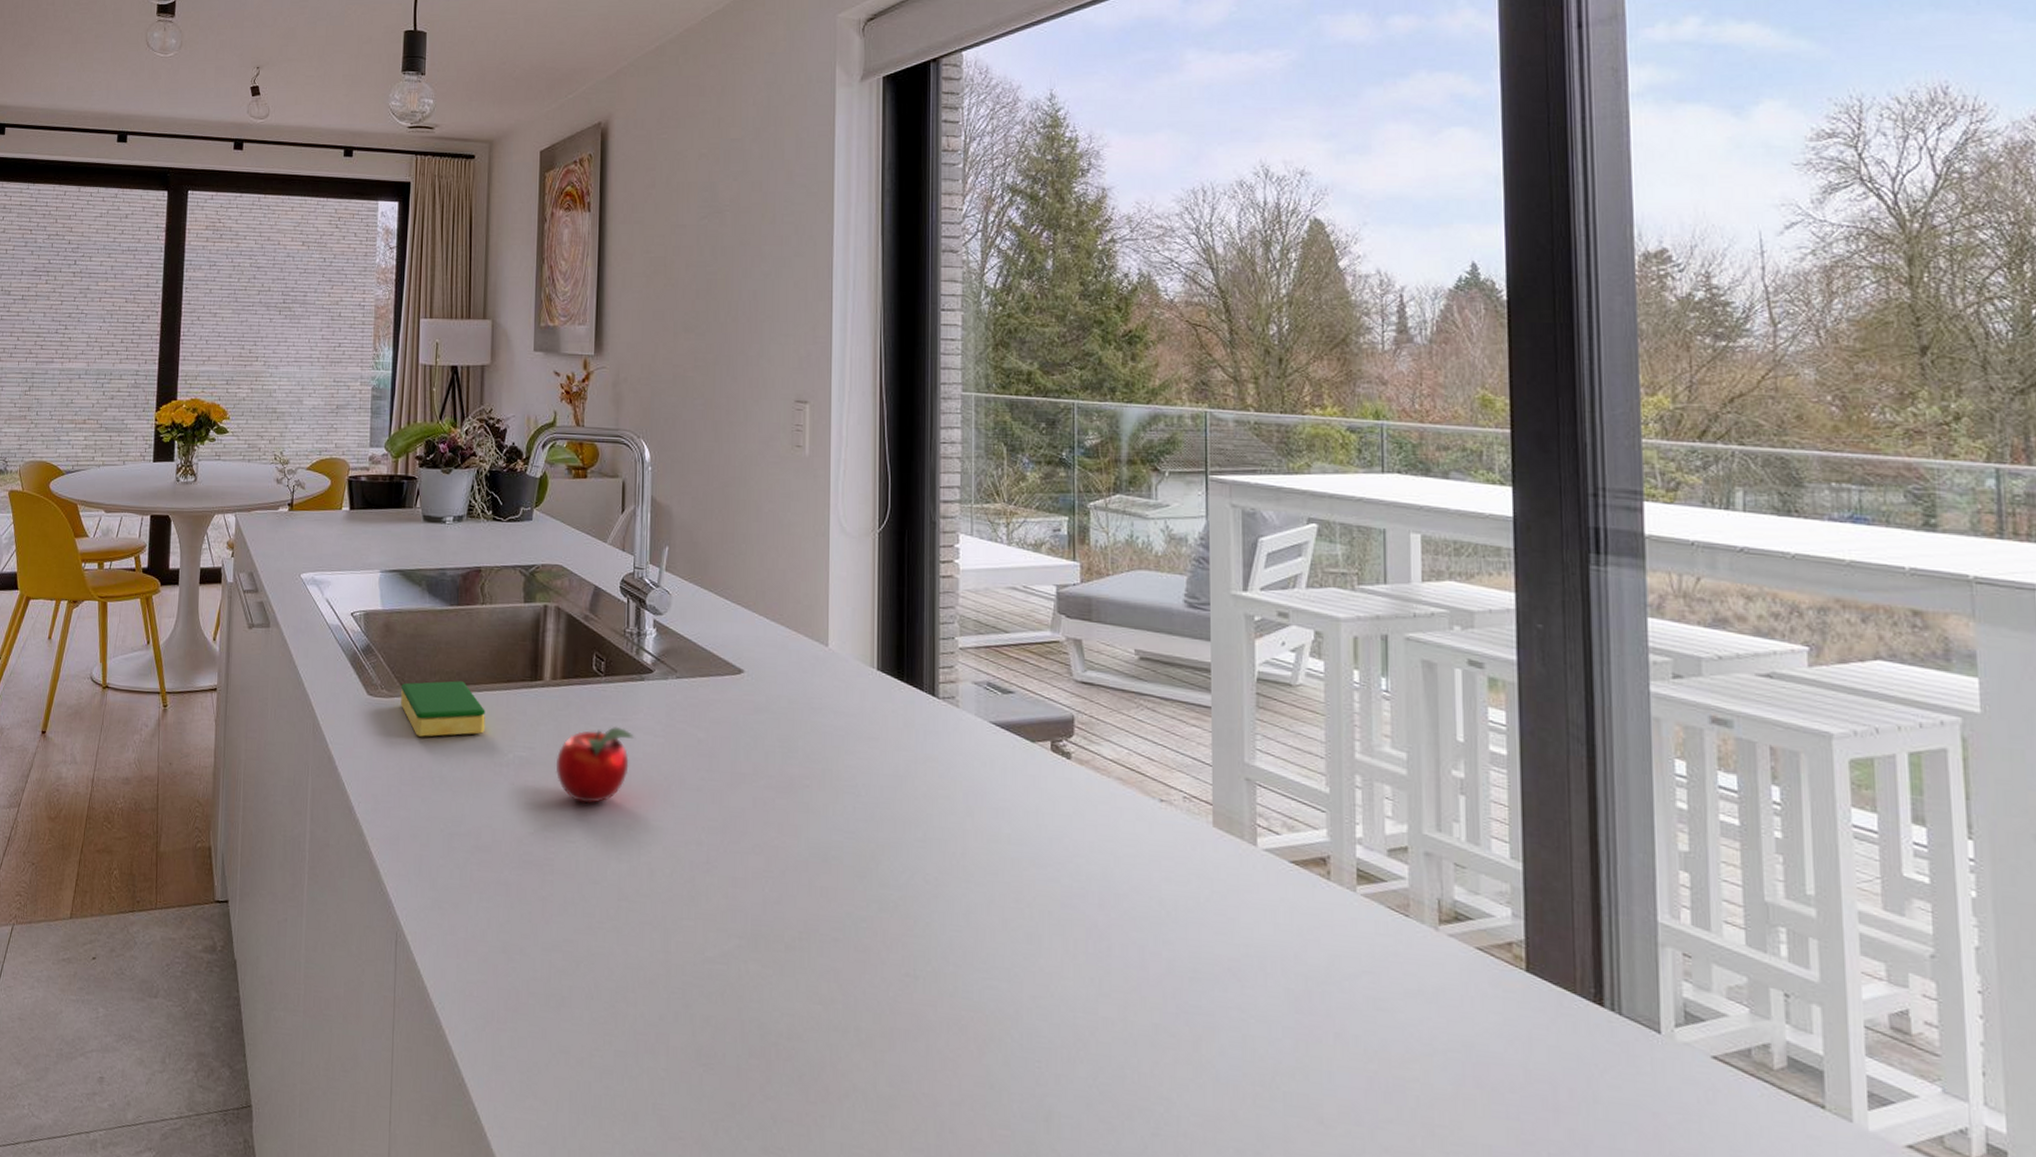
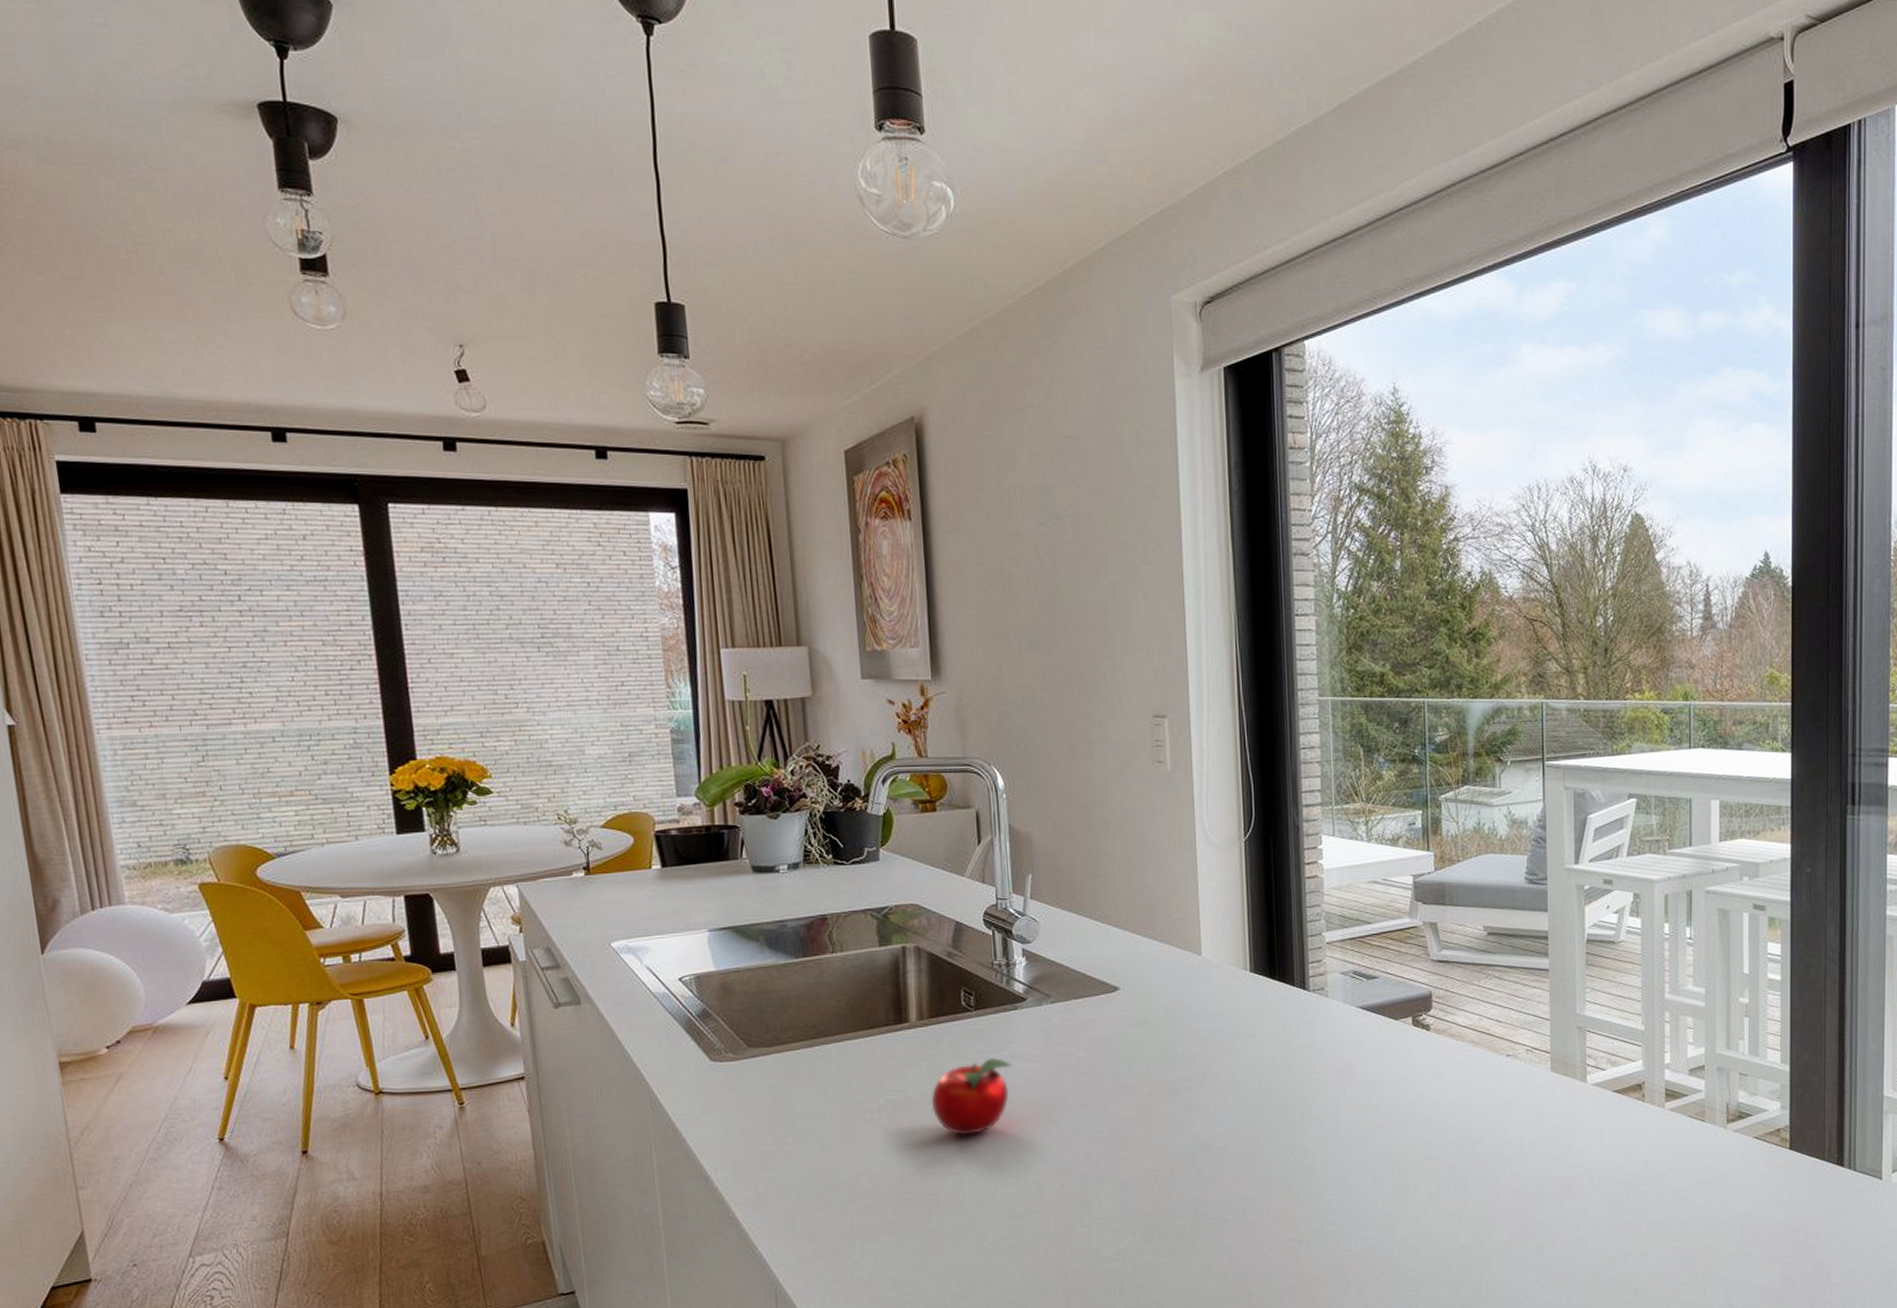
dish sponge: present [401,680,485,737] -> none [749,1034,850,1096]

